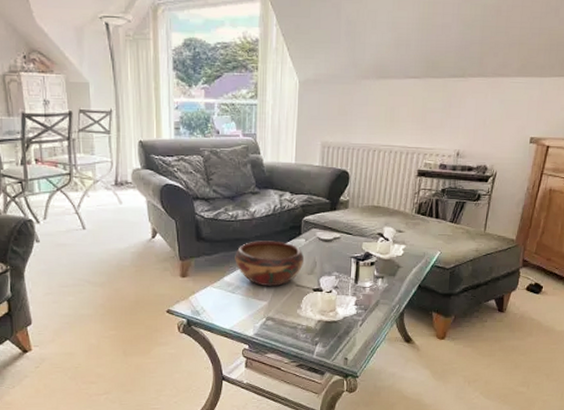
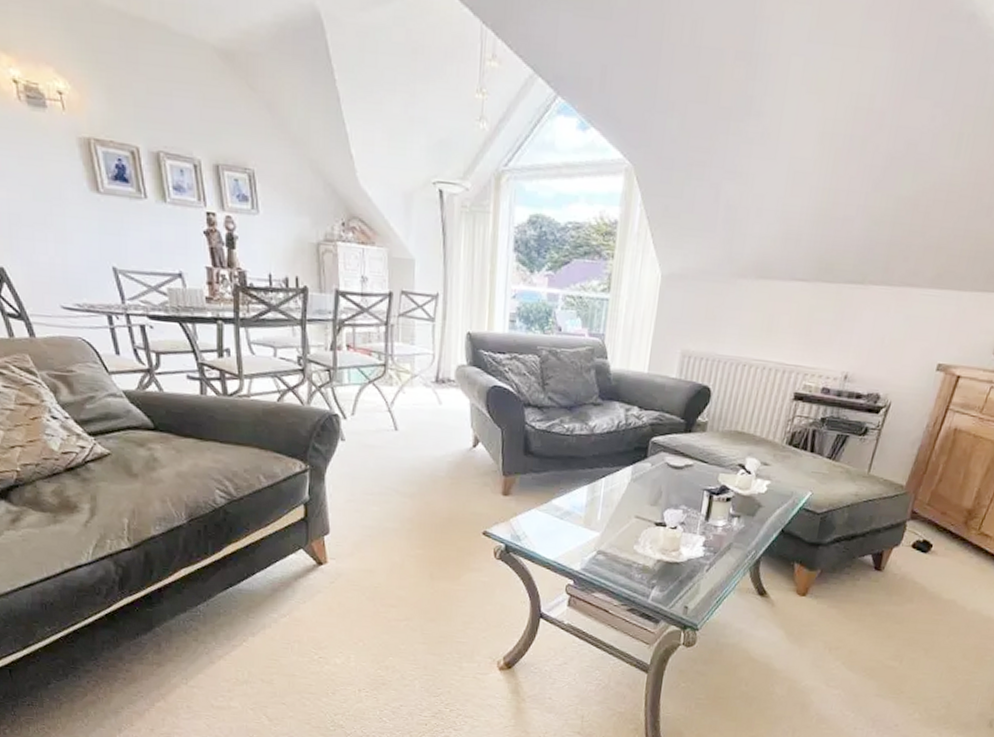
decorative bowl: present [235,241,304,287] -> none [566,460,648,517]

